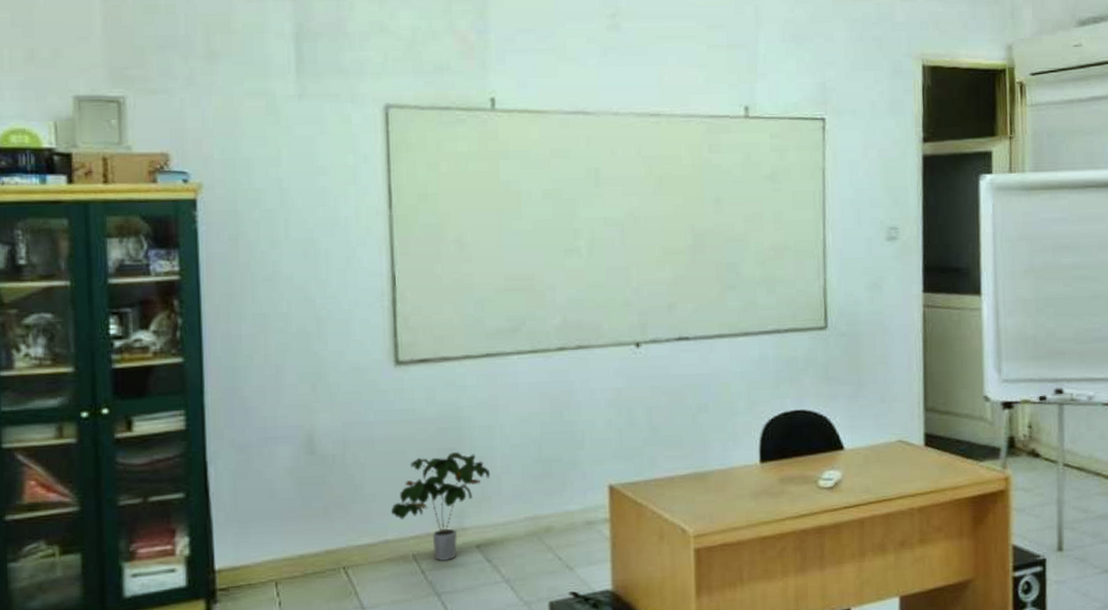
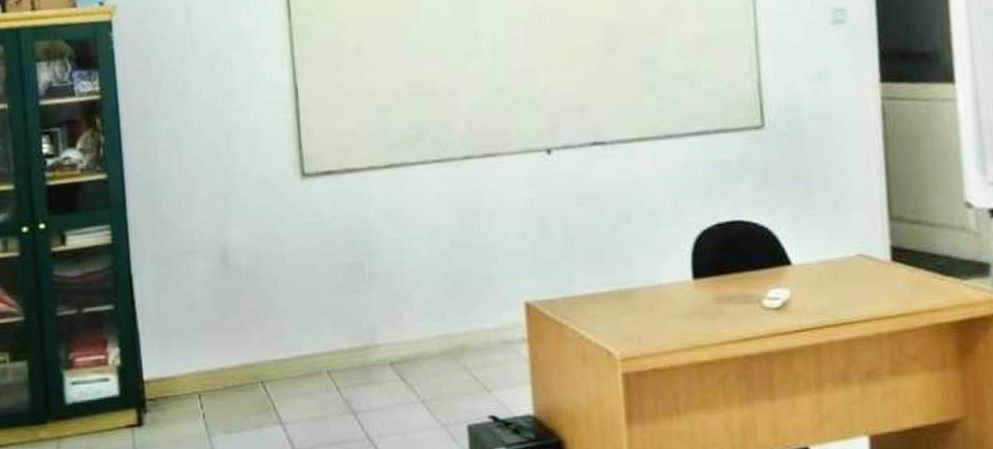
potted plant: present [391,452,491,561] -> none [304,266,401,378]

